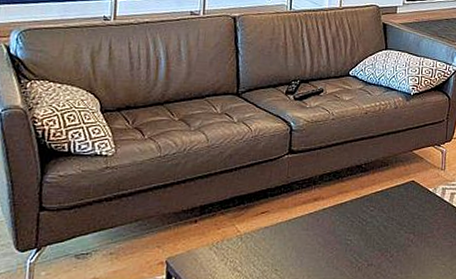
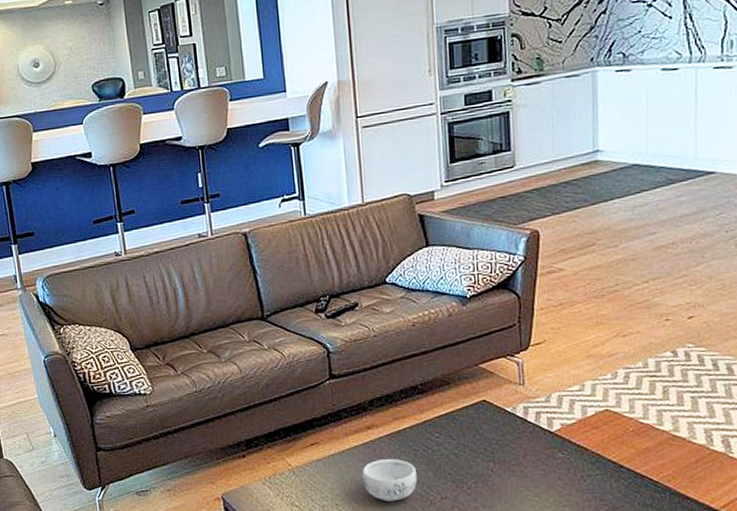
decorative bowl: none [302,228,351,267] -> present [362,458,418,501]

